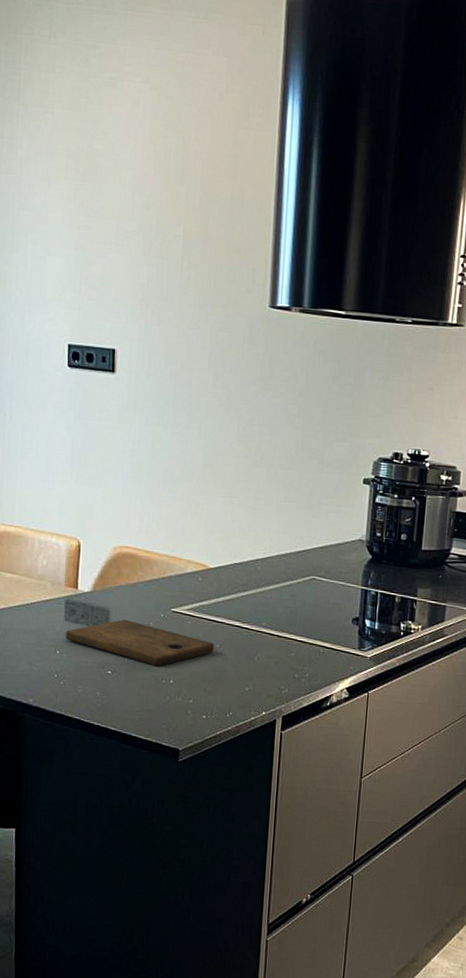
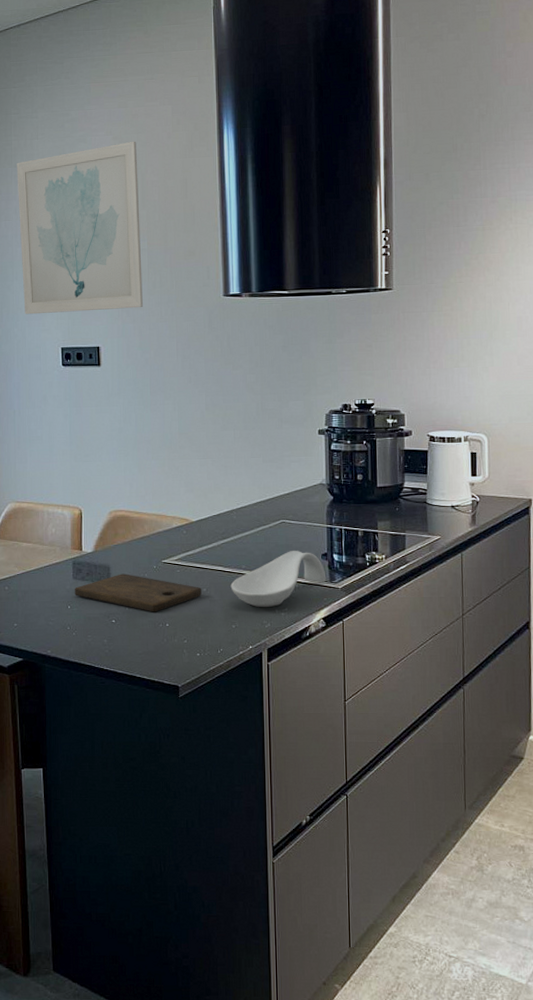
wall art: none [24,95,180,309] -> present [16,141,143,315]
spoon rest: none [247,611,355,671] -> present [230,551,326,607]

